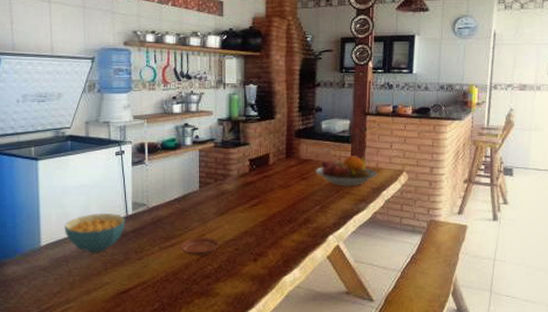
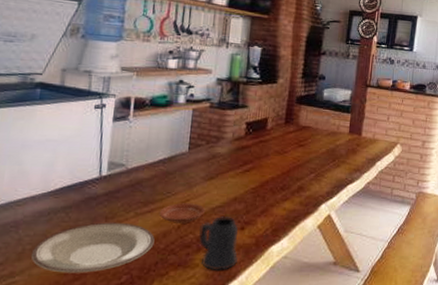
cereal bowl: present [64,212,126,252] -> none [18,172,99,217]
plate: none [80,256,178,300] -> present [31,222,155,273]
mug: none [217,248,255,300] -> present [199,215,239,272]
fruit bowl: present [315,154,379,187] -> none [313,124,374,156]

